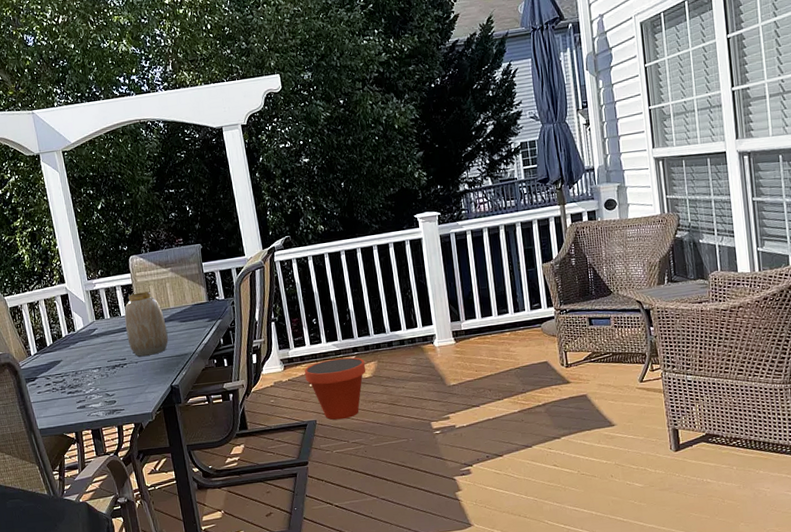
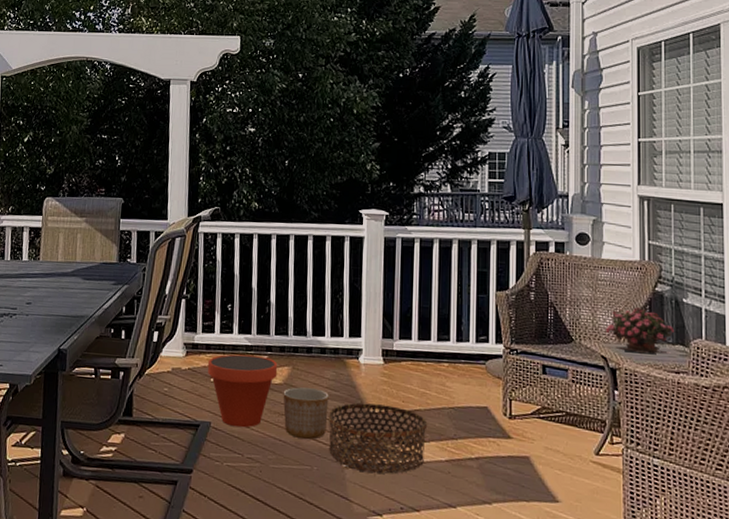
vase: present [124,291,169,357] -> none [23,238,68,310]
planter: none [373,375,415,418] -> present [283,387,329,439]
basket: none [414,376,501,435] -> present [328,403,428,475]
potted flower: none [638,254,695,293] -> present [606,307,675,354]

